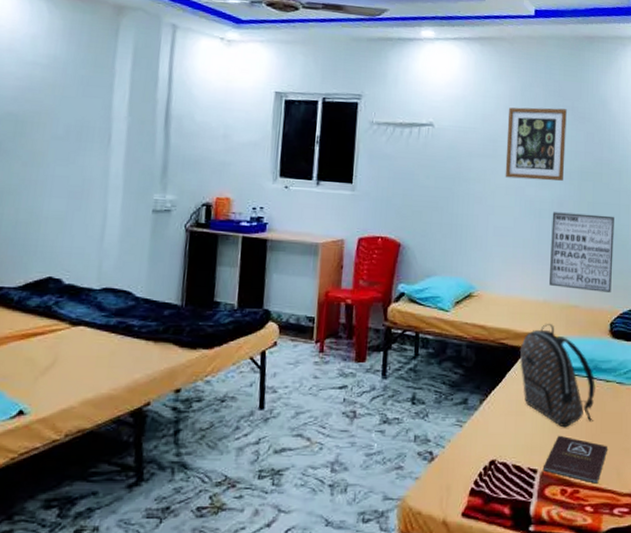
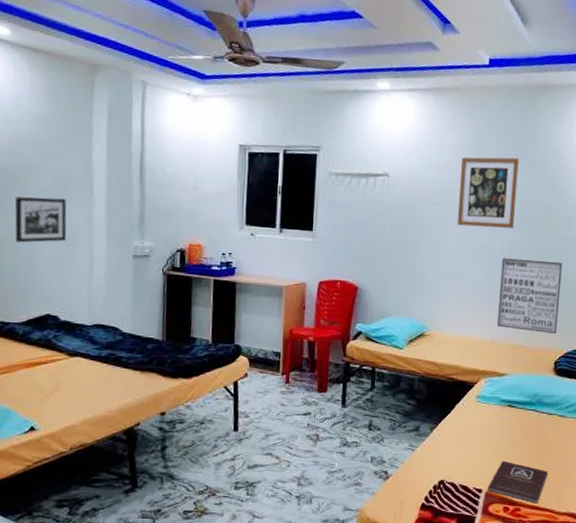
picture frame: none [18,145,81,196] -> present [14,197,67,243]
backpack: present [519,323,595,428] -> none [467,360,539,454]

